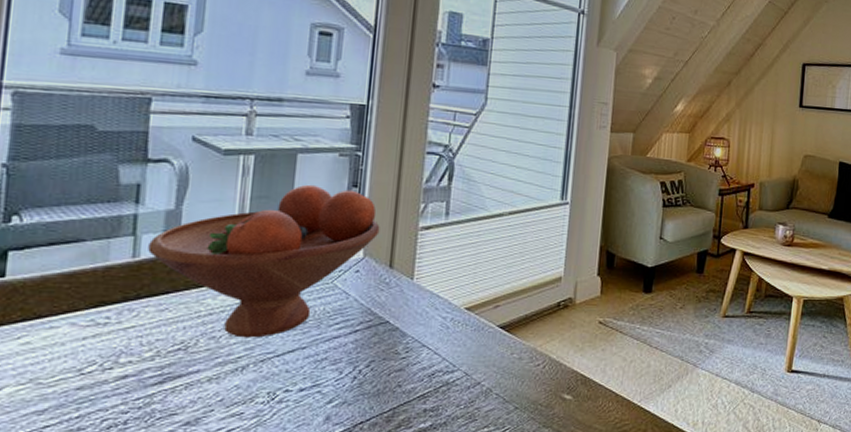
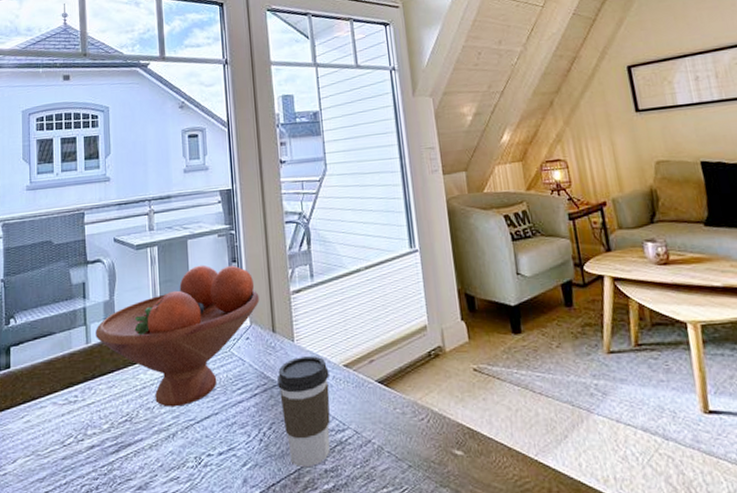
coffee cup: none [385,296,448,407] -> present [277,356,330,468]

